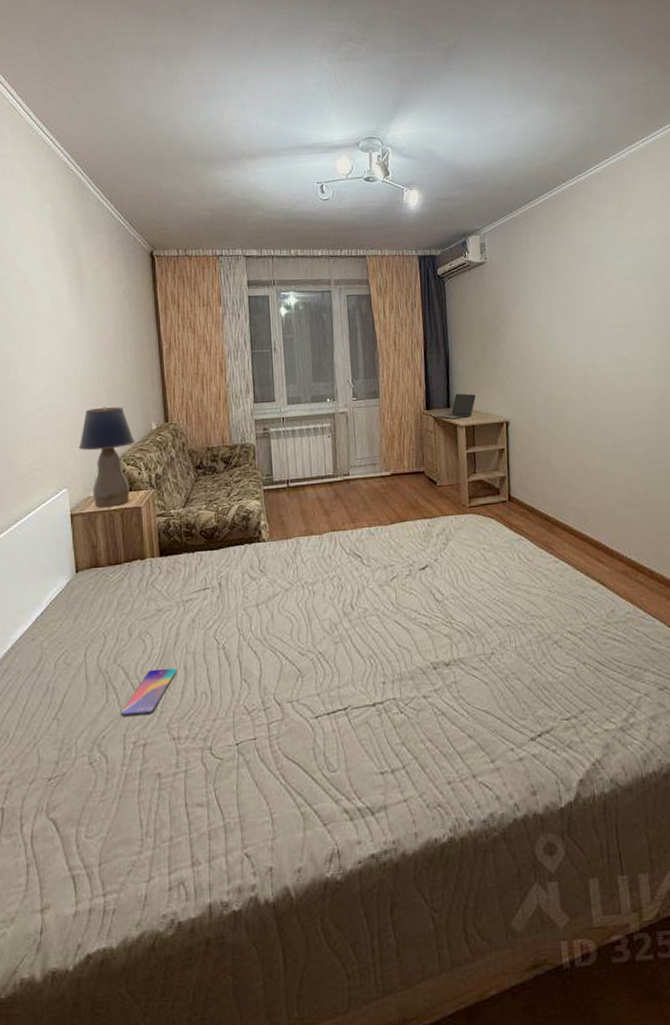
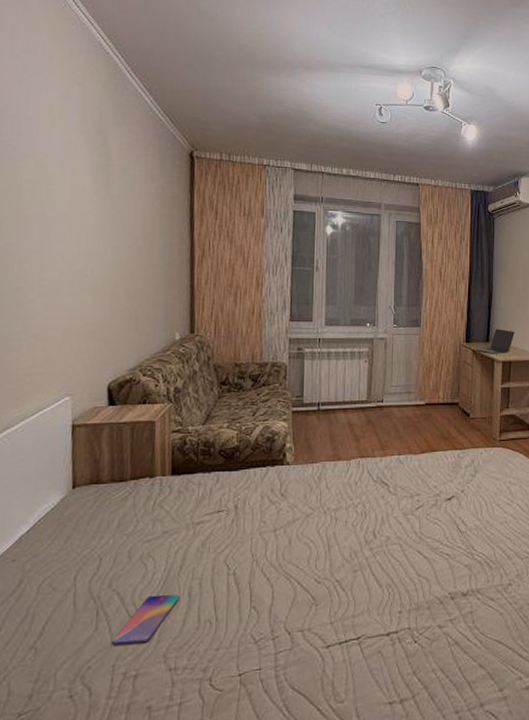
table lamp: present [79,405,135,508] -> none [88,310,154,420]

